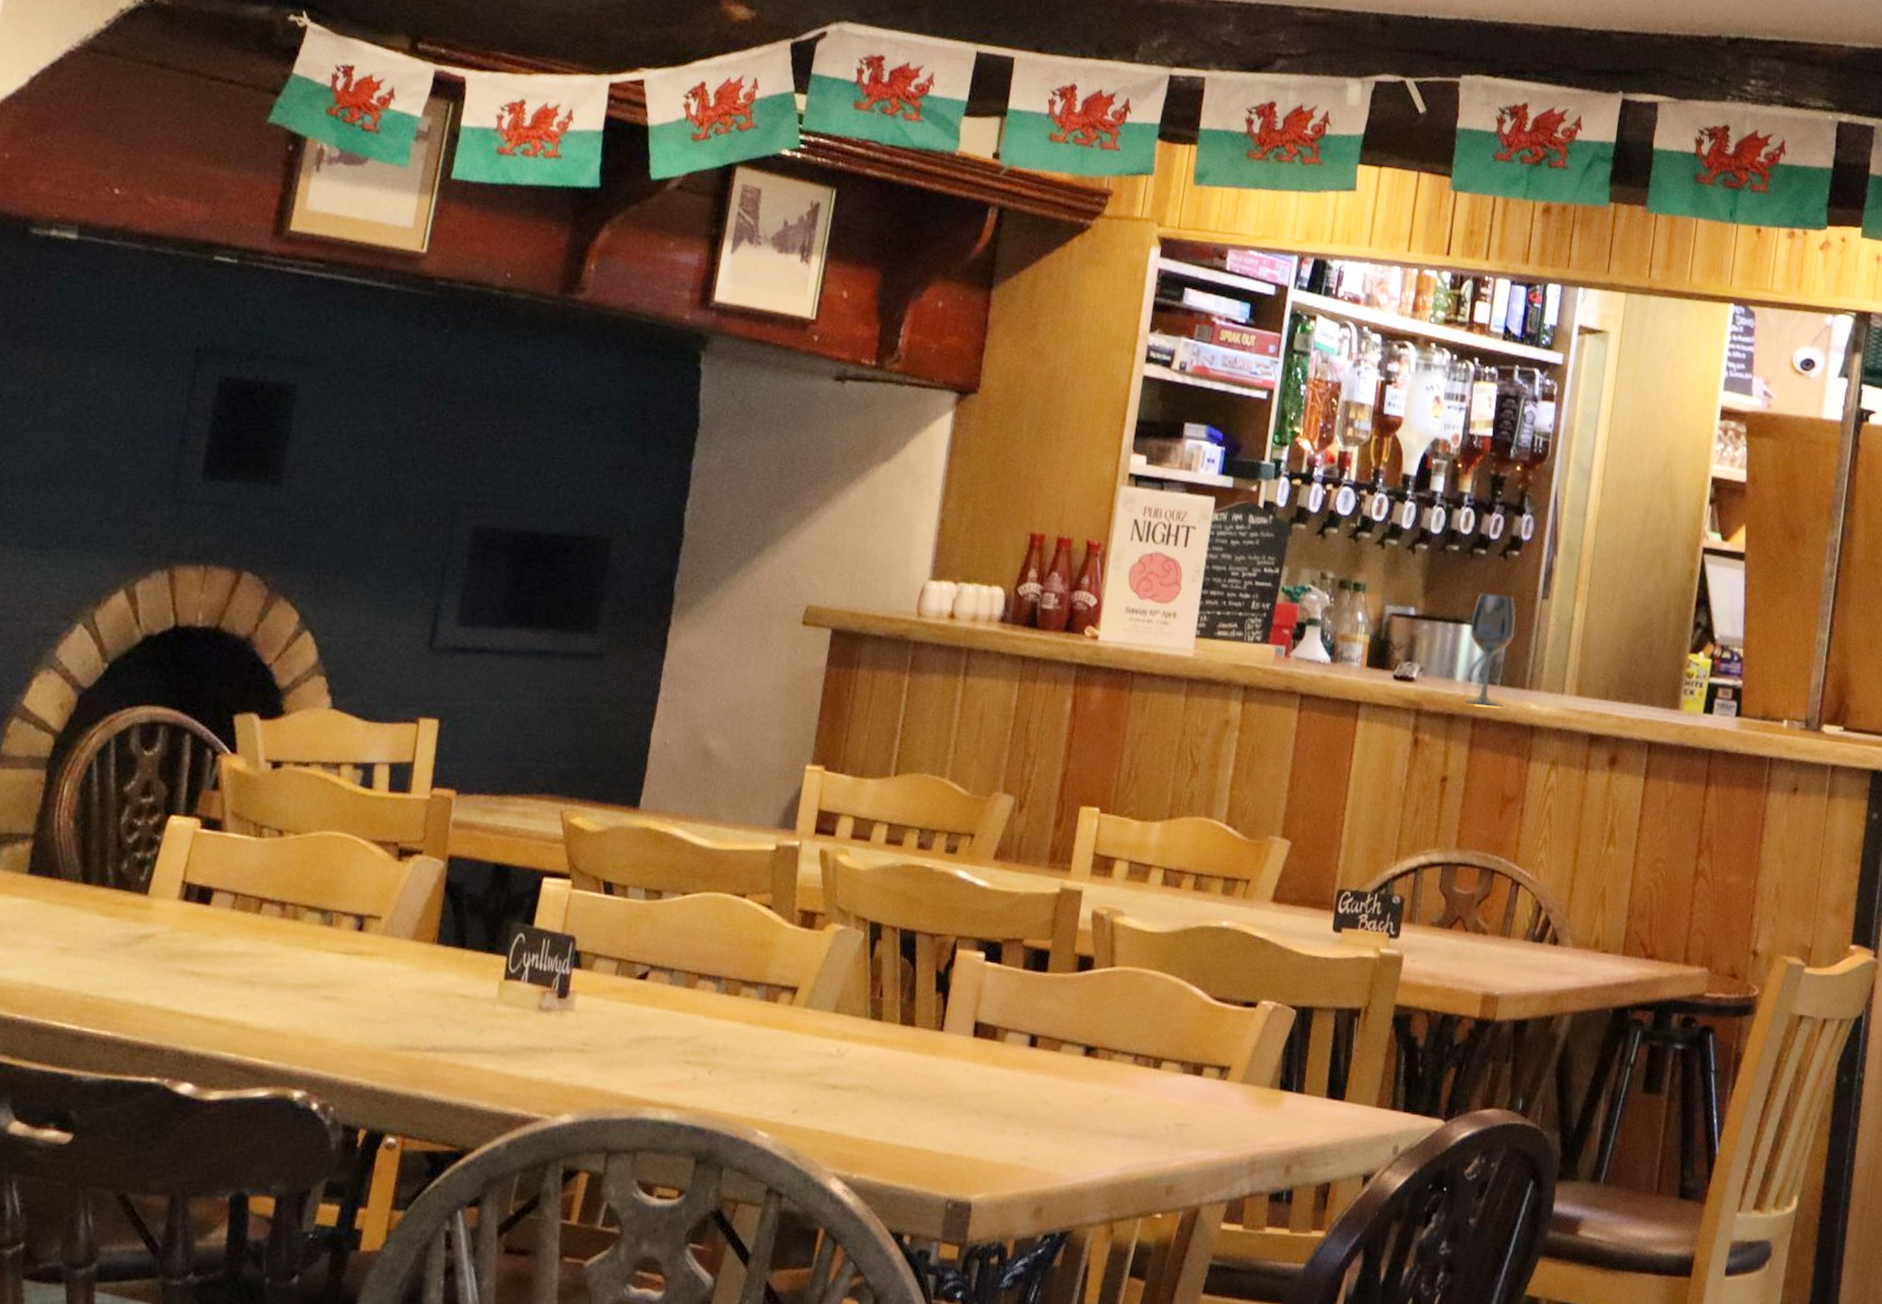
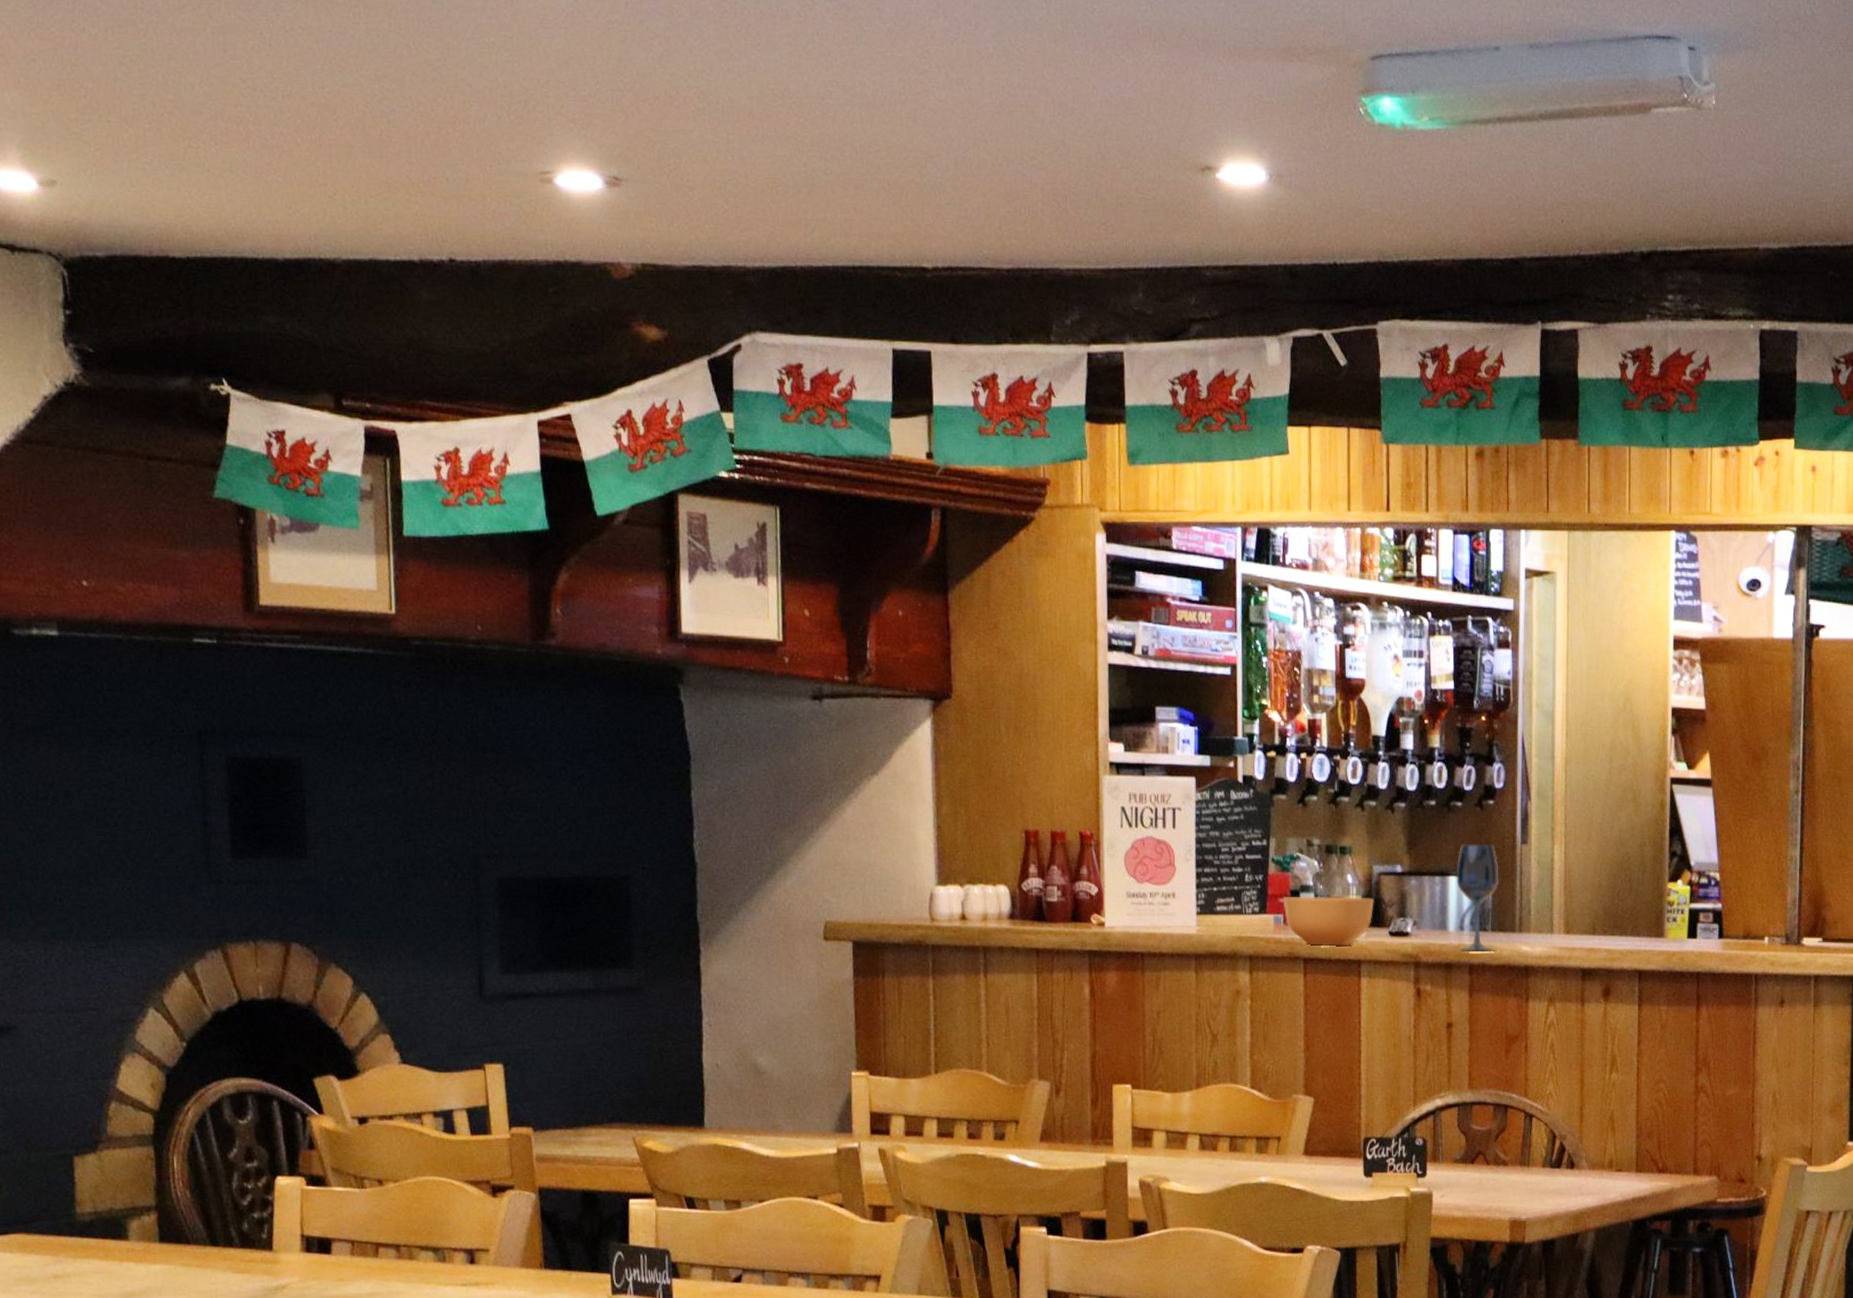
bowl: none [1287,628,1382,685] -> present [1283,896,1374,946]

